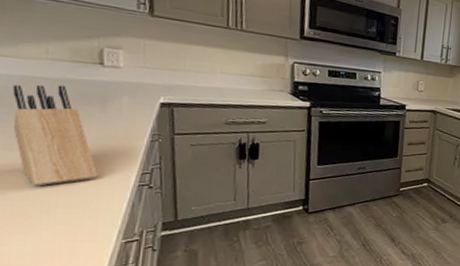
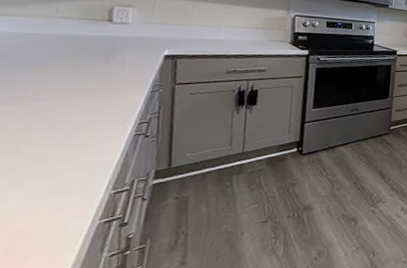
knife block: present [12,84,98,186] -> none [11,41,94,140]

